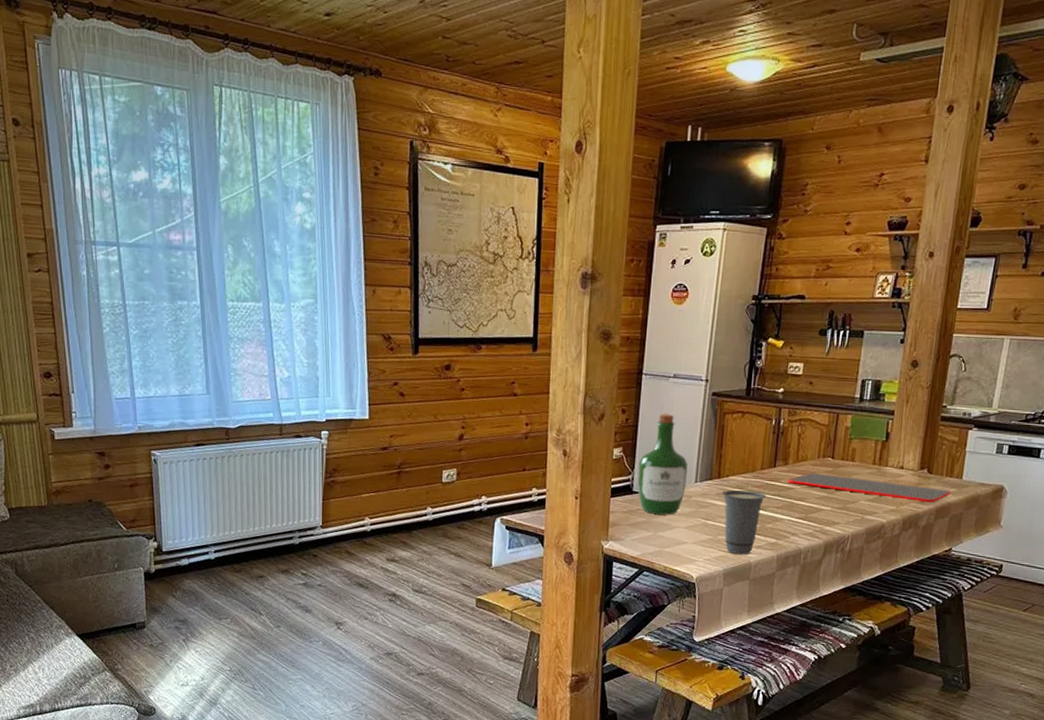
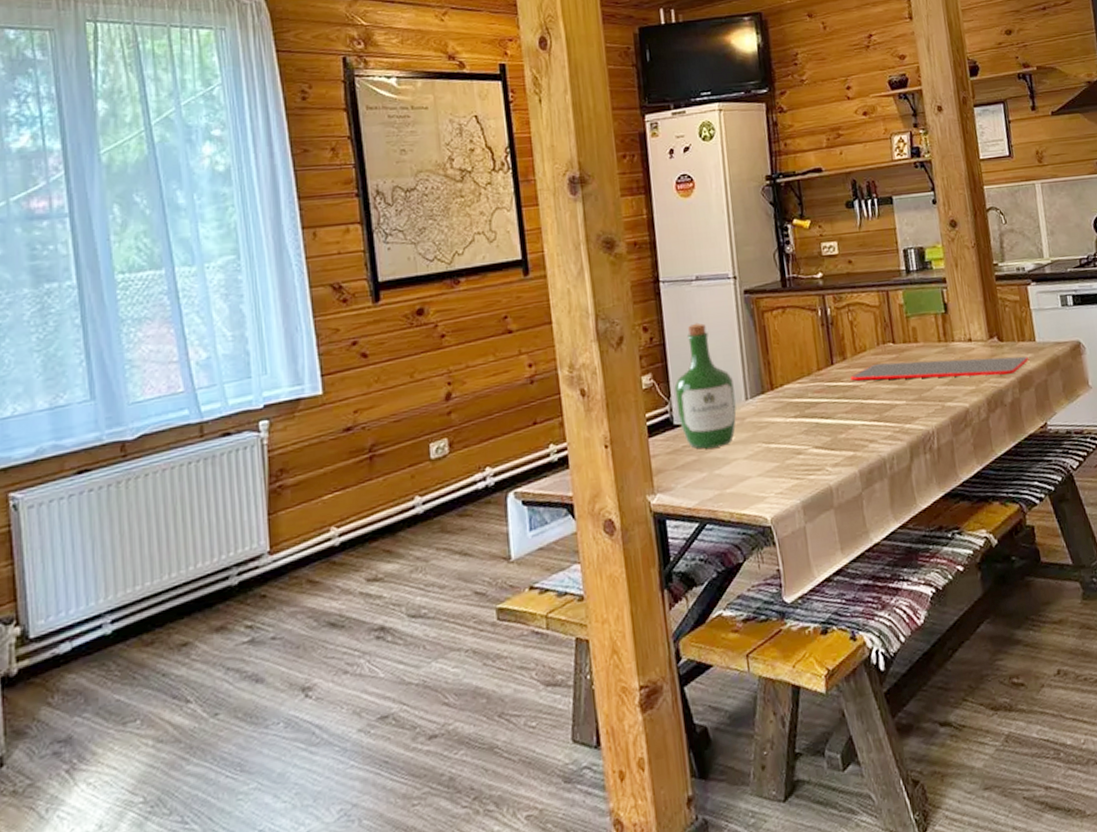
cup: present [722,489,767,555] -> none [780,397,831,480]

